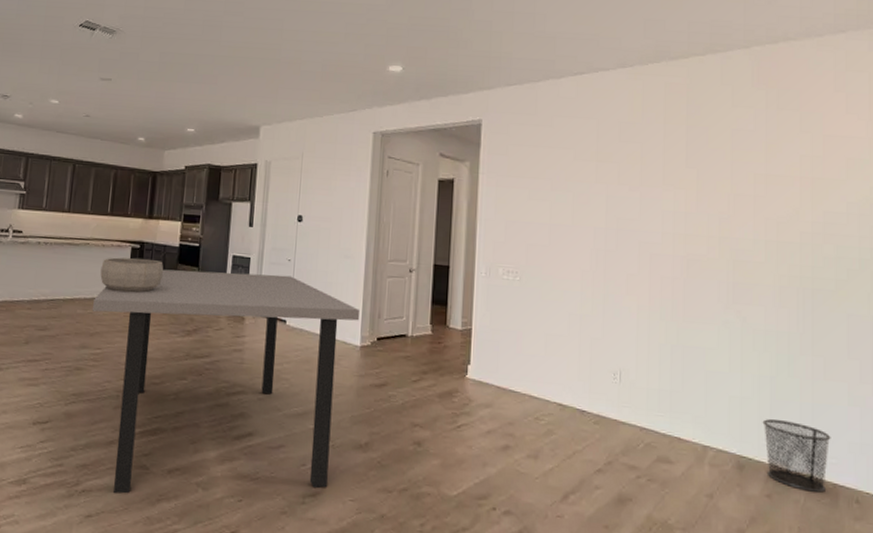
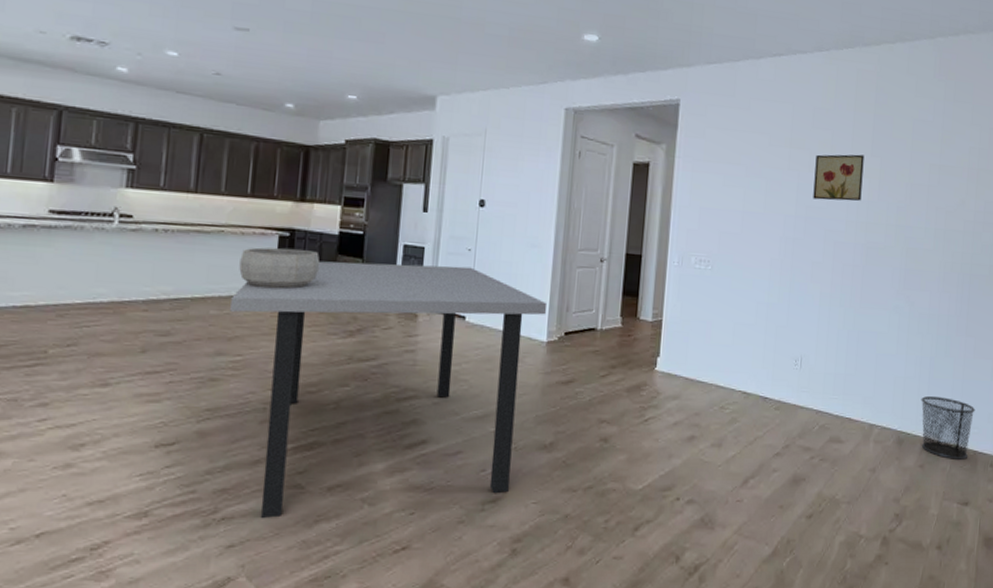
wall art: none [624,166,678,213] -> present [813,154,864,201]

